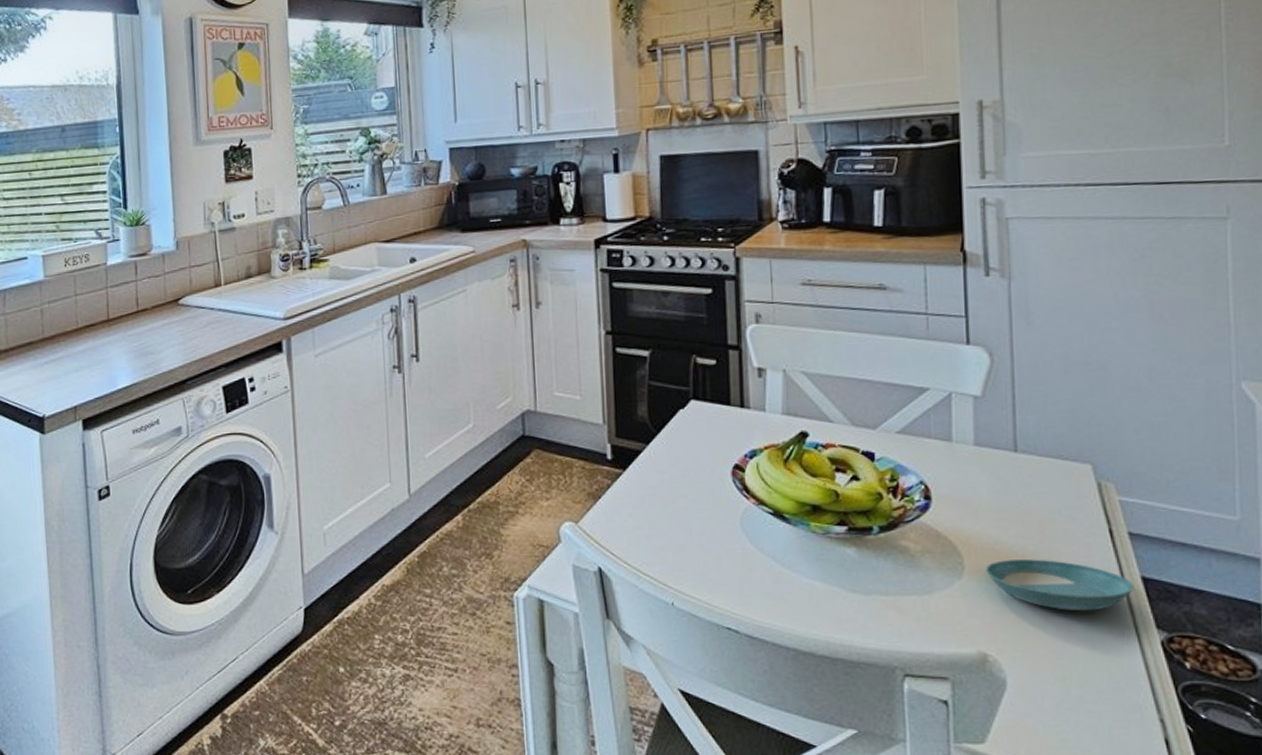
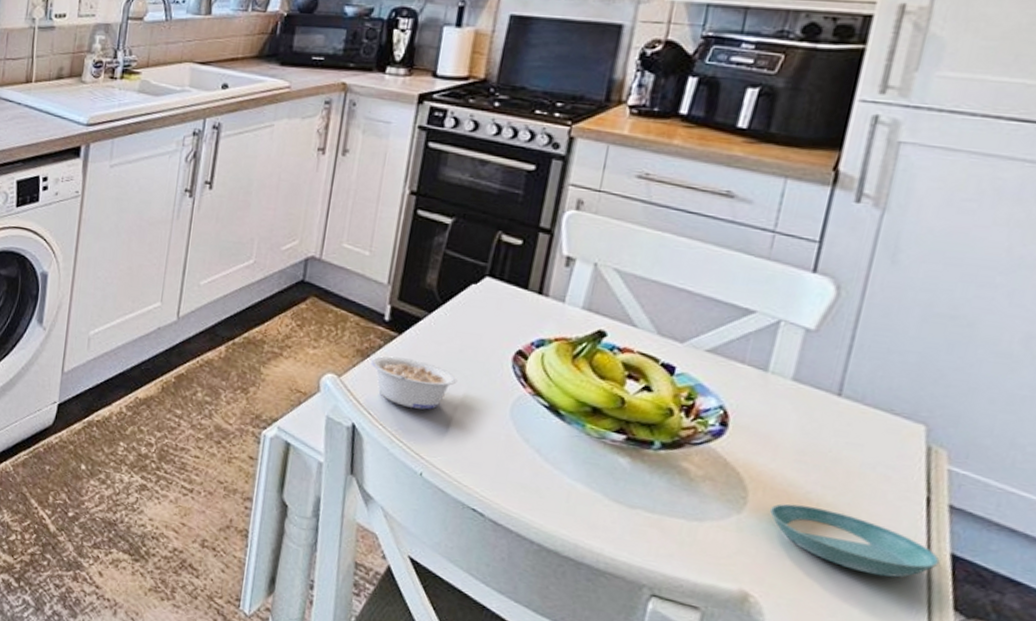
legume: none [603,492,687,540] -> present [371,356,458,410]

